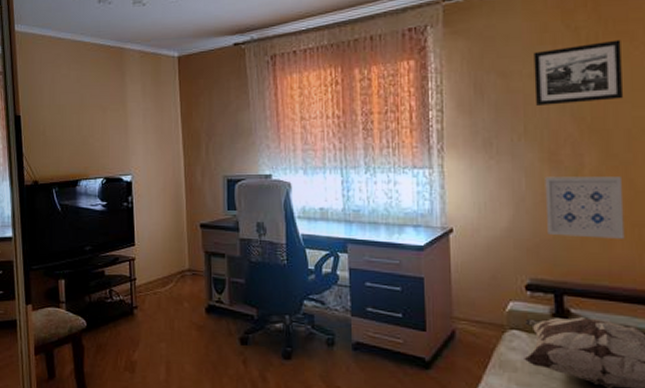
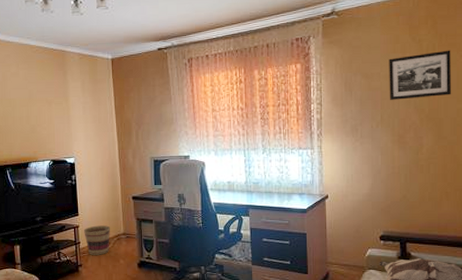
basket: none [141,258,172,295] -> present [84,225,110,255]
wall art: present [545,176,625,239] -> none [395,153,450,200]

